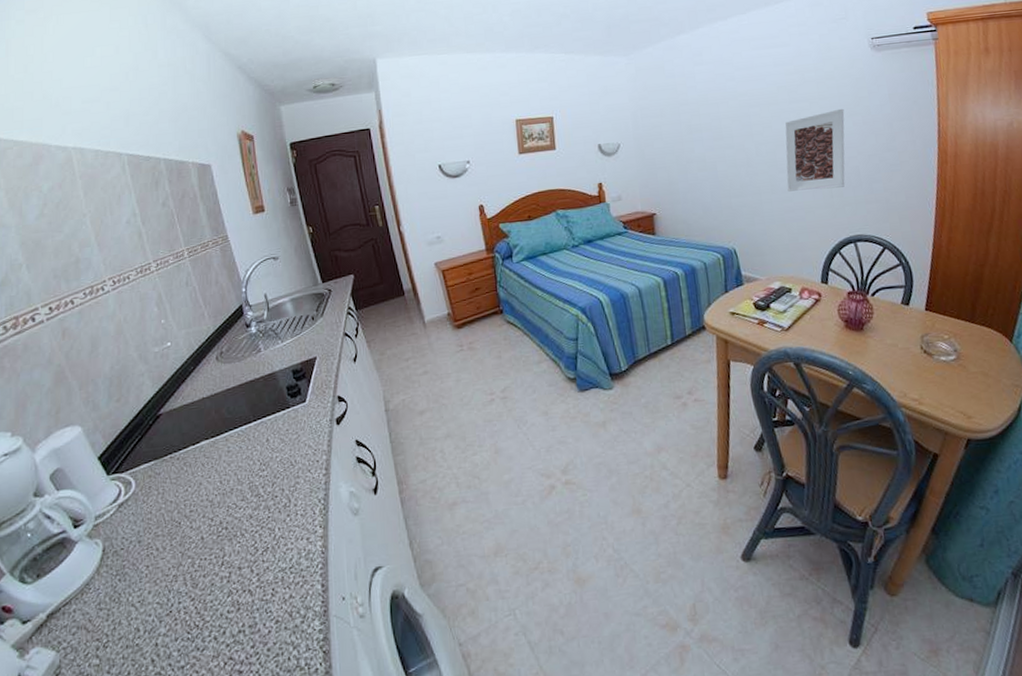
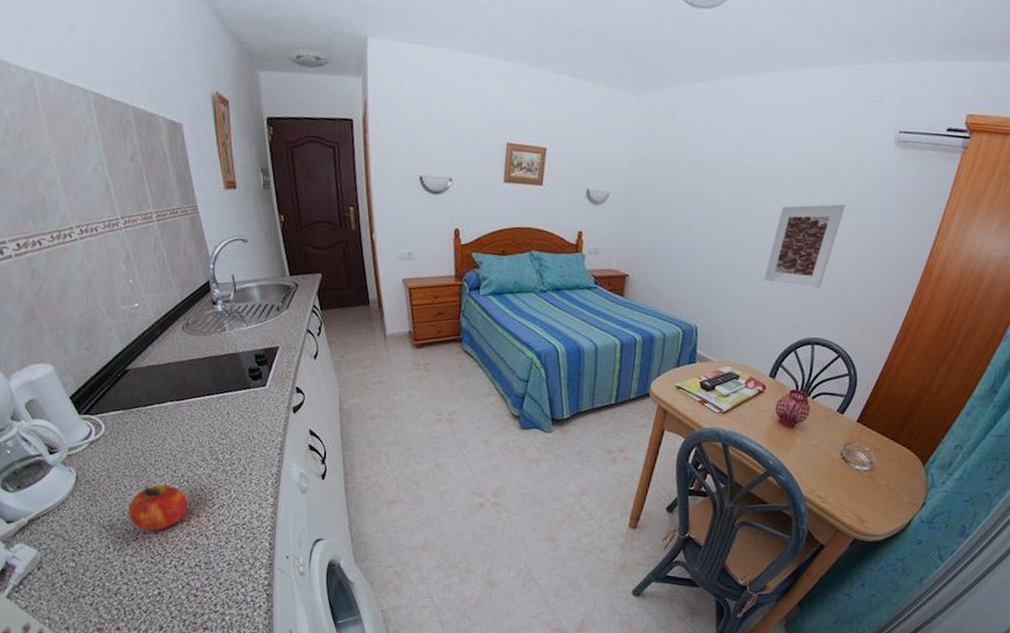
fruit: none [160,538,228,600] -> present [128,485,188,532]

